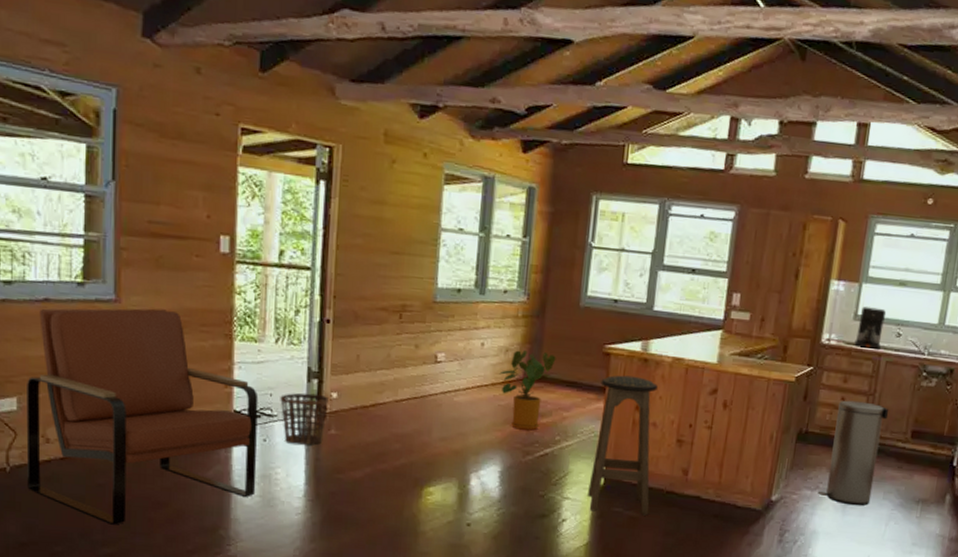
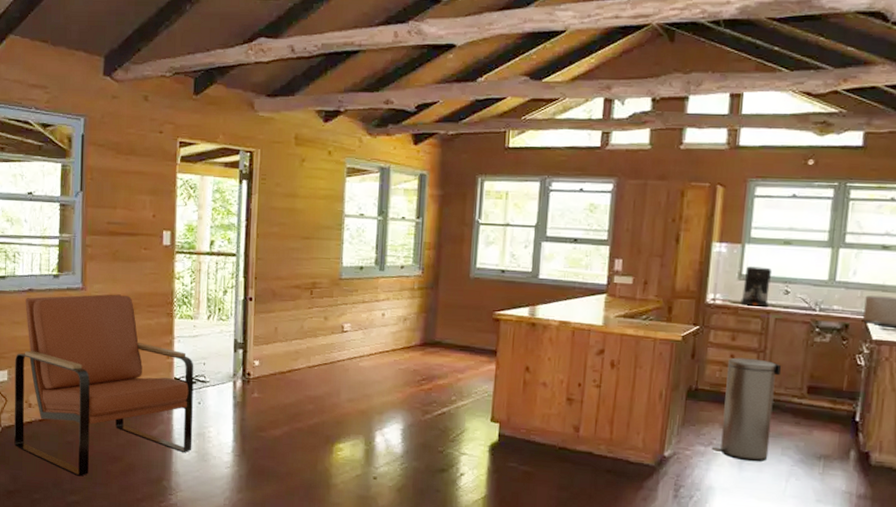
basket: present [280,393,329,445] -> none [212,361,252,407]
house plant: present [499,349,556,431] -> none [399,318,450,392]
stool: present [588,375,658,516] -> none [484,339,546,471]

